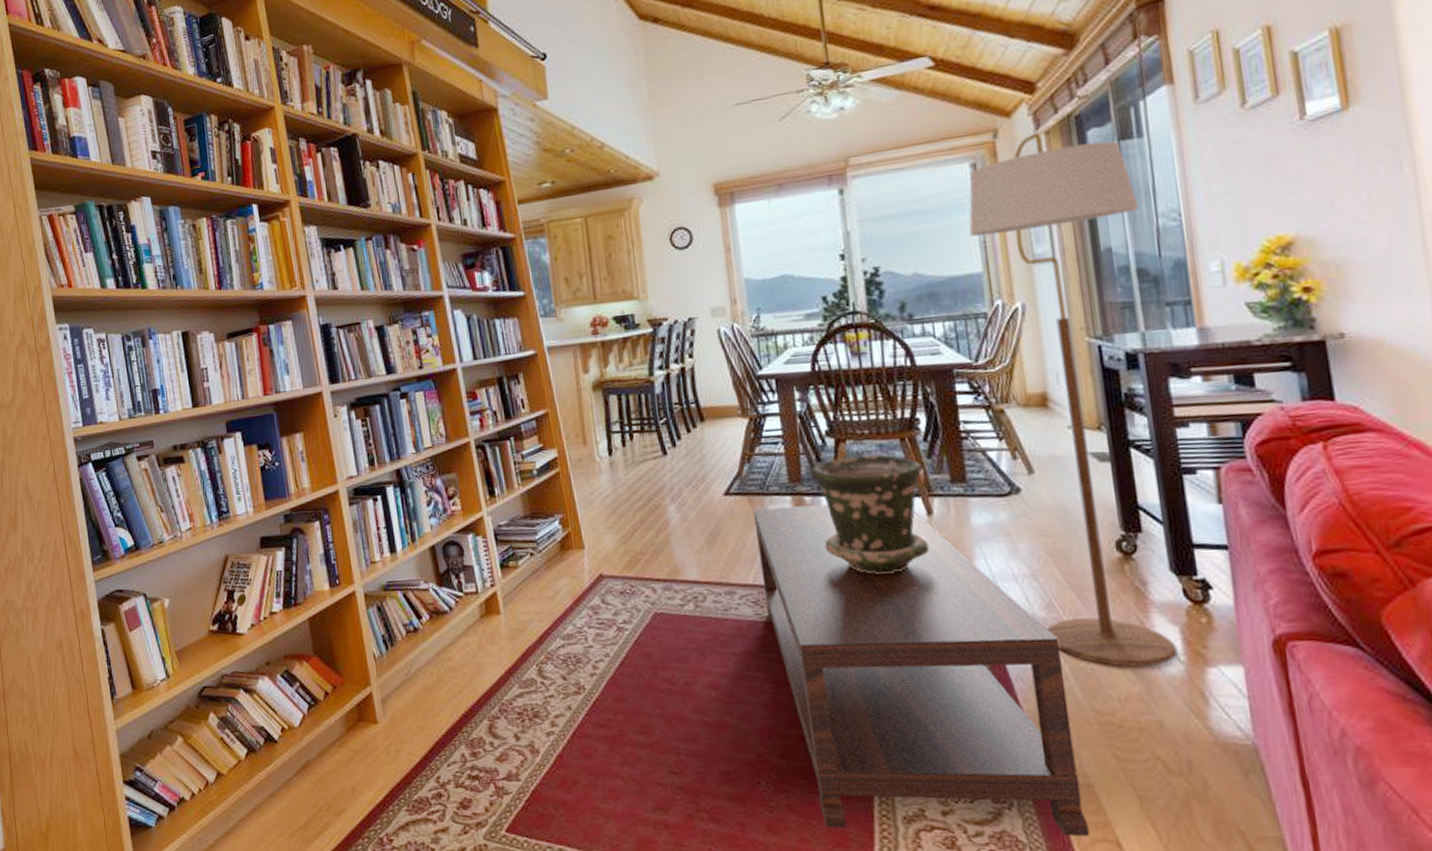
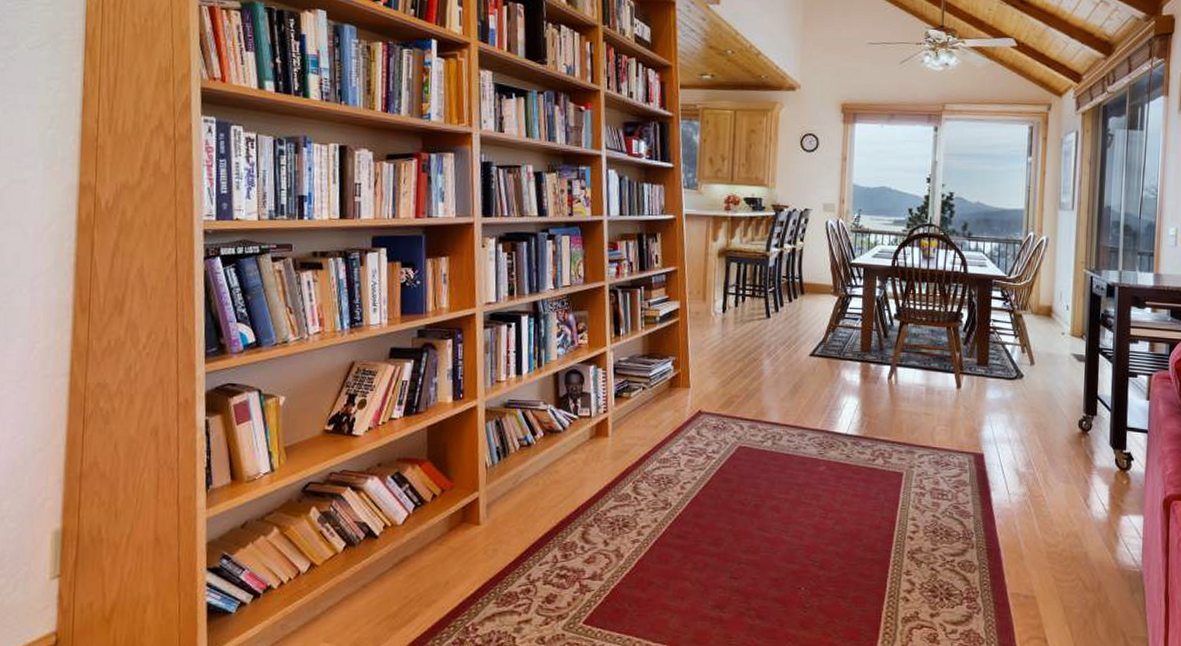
coffee table: present [752,504,1090,837] -> none [827,370,1031,635]
flower pot: present [812,455,930,574] -> none [879,337,959,430]
floor lamp: present [969,132,1178,667] -> none [1020,112,1133,513]

